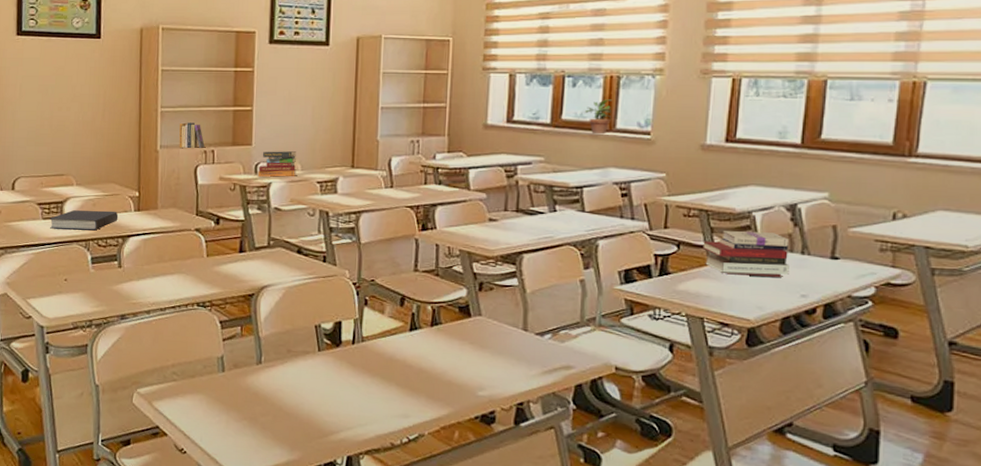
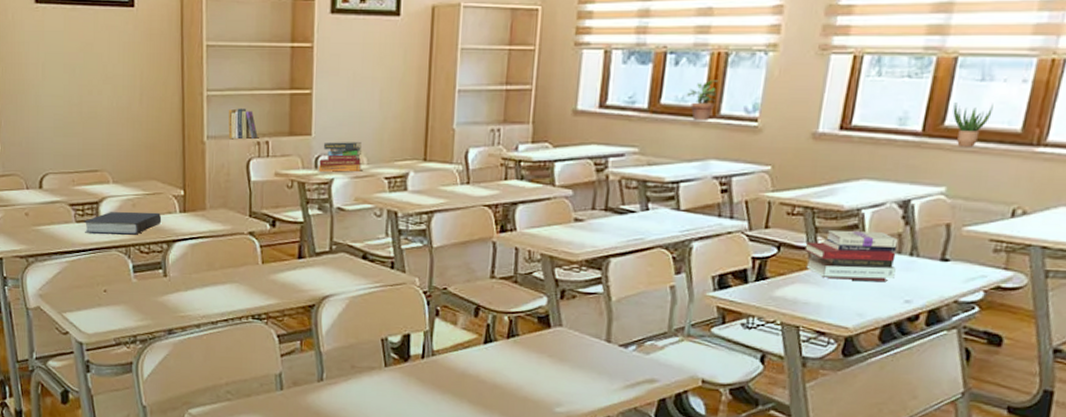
potted plant: none [828,119,864,158] -> present [953,102,994,147]

